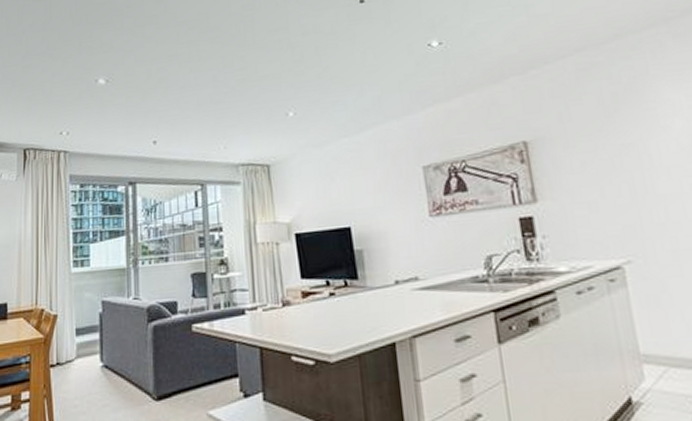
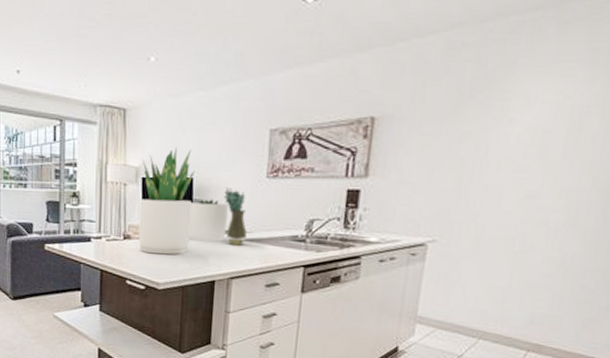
planter: none [292,197,358,320] -> present [138,147,195,255]
planter: none [351,247,398,298] -> present [188,199,228,242]
vase: none [387,231,422,297] -> present [224,186,247,246]

